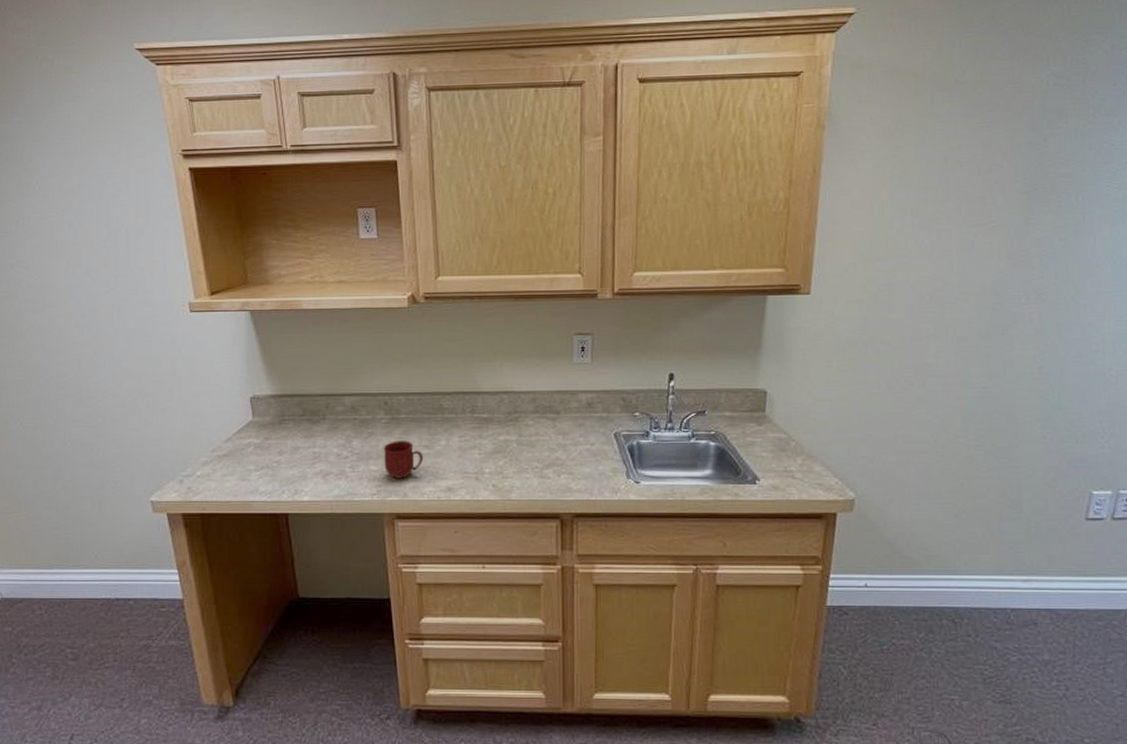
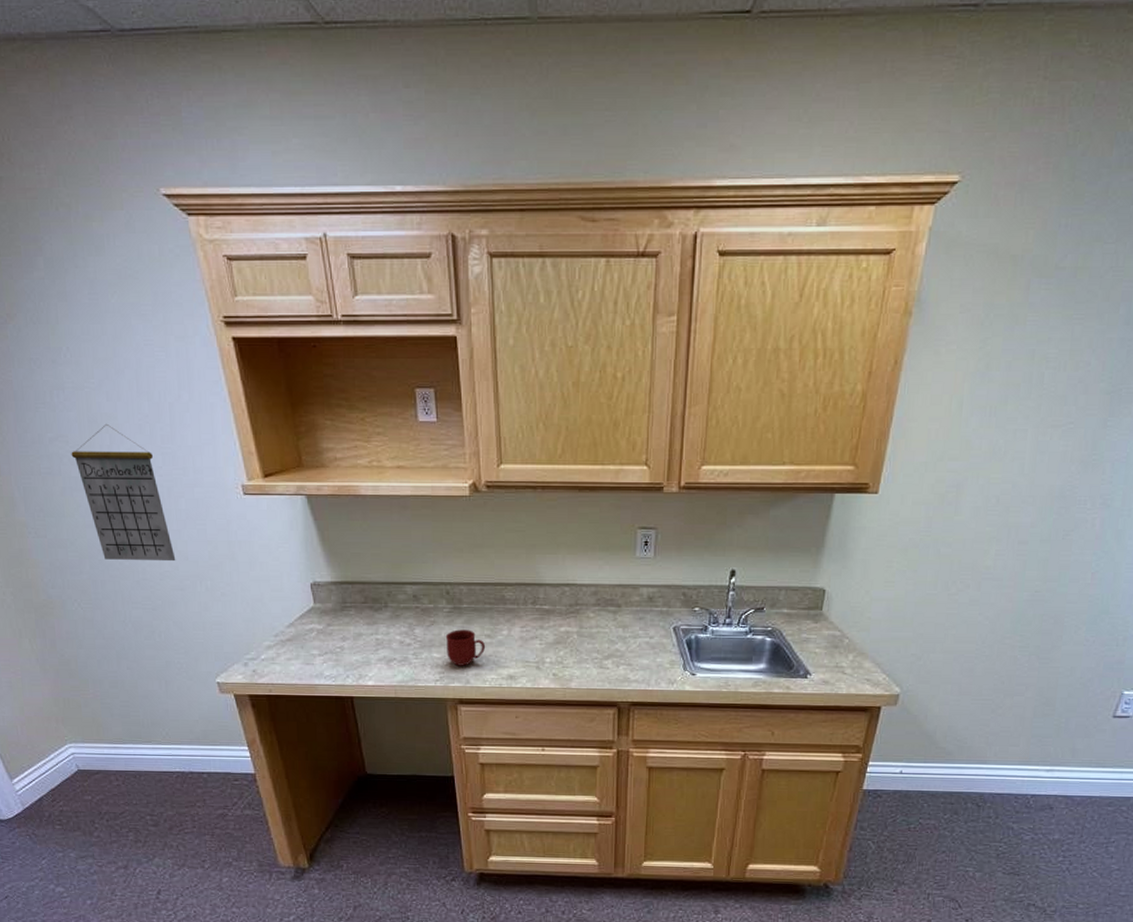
calendar: none [29,249,120,379] -> present [71,423,176,562]

